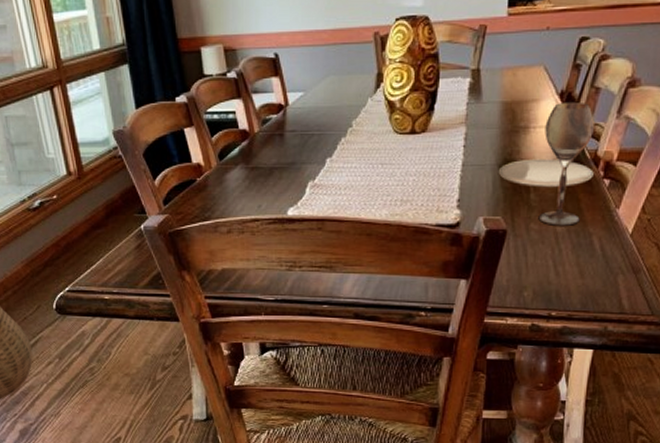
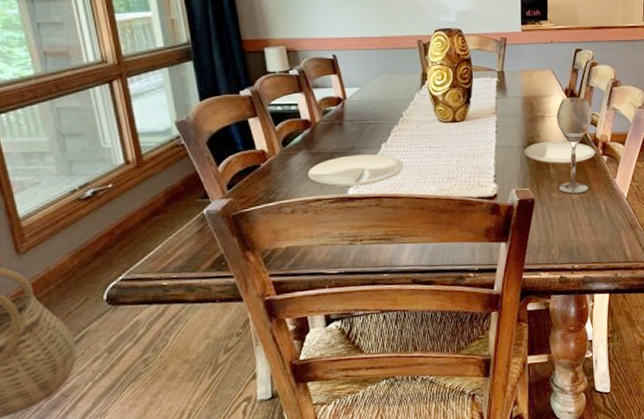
plate: none [244,171,351,206] -> present [307,154,404,187]

